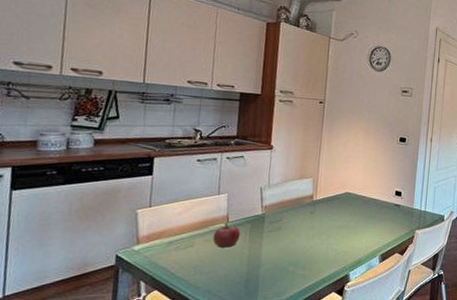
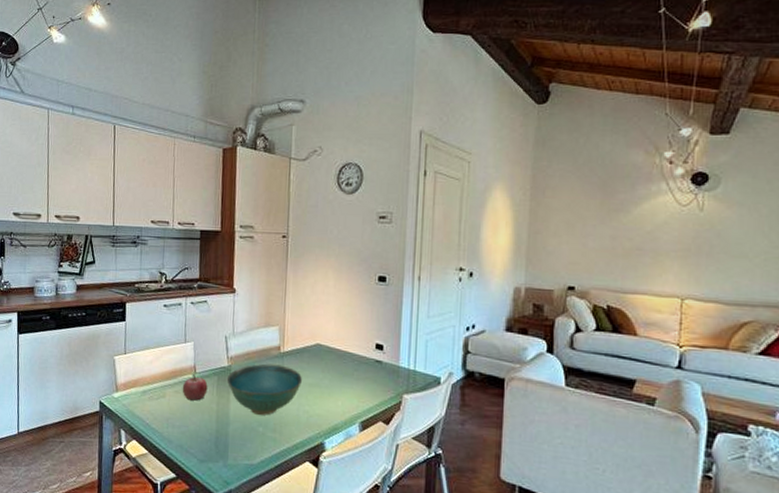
bowl: none [260,210,333,256] -> present [226,363,303,415]

